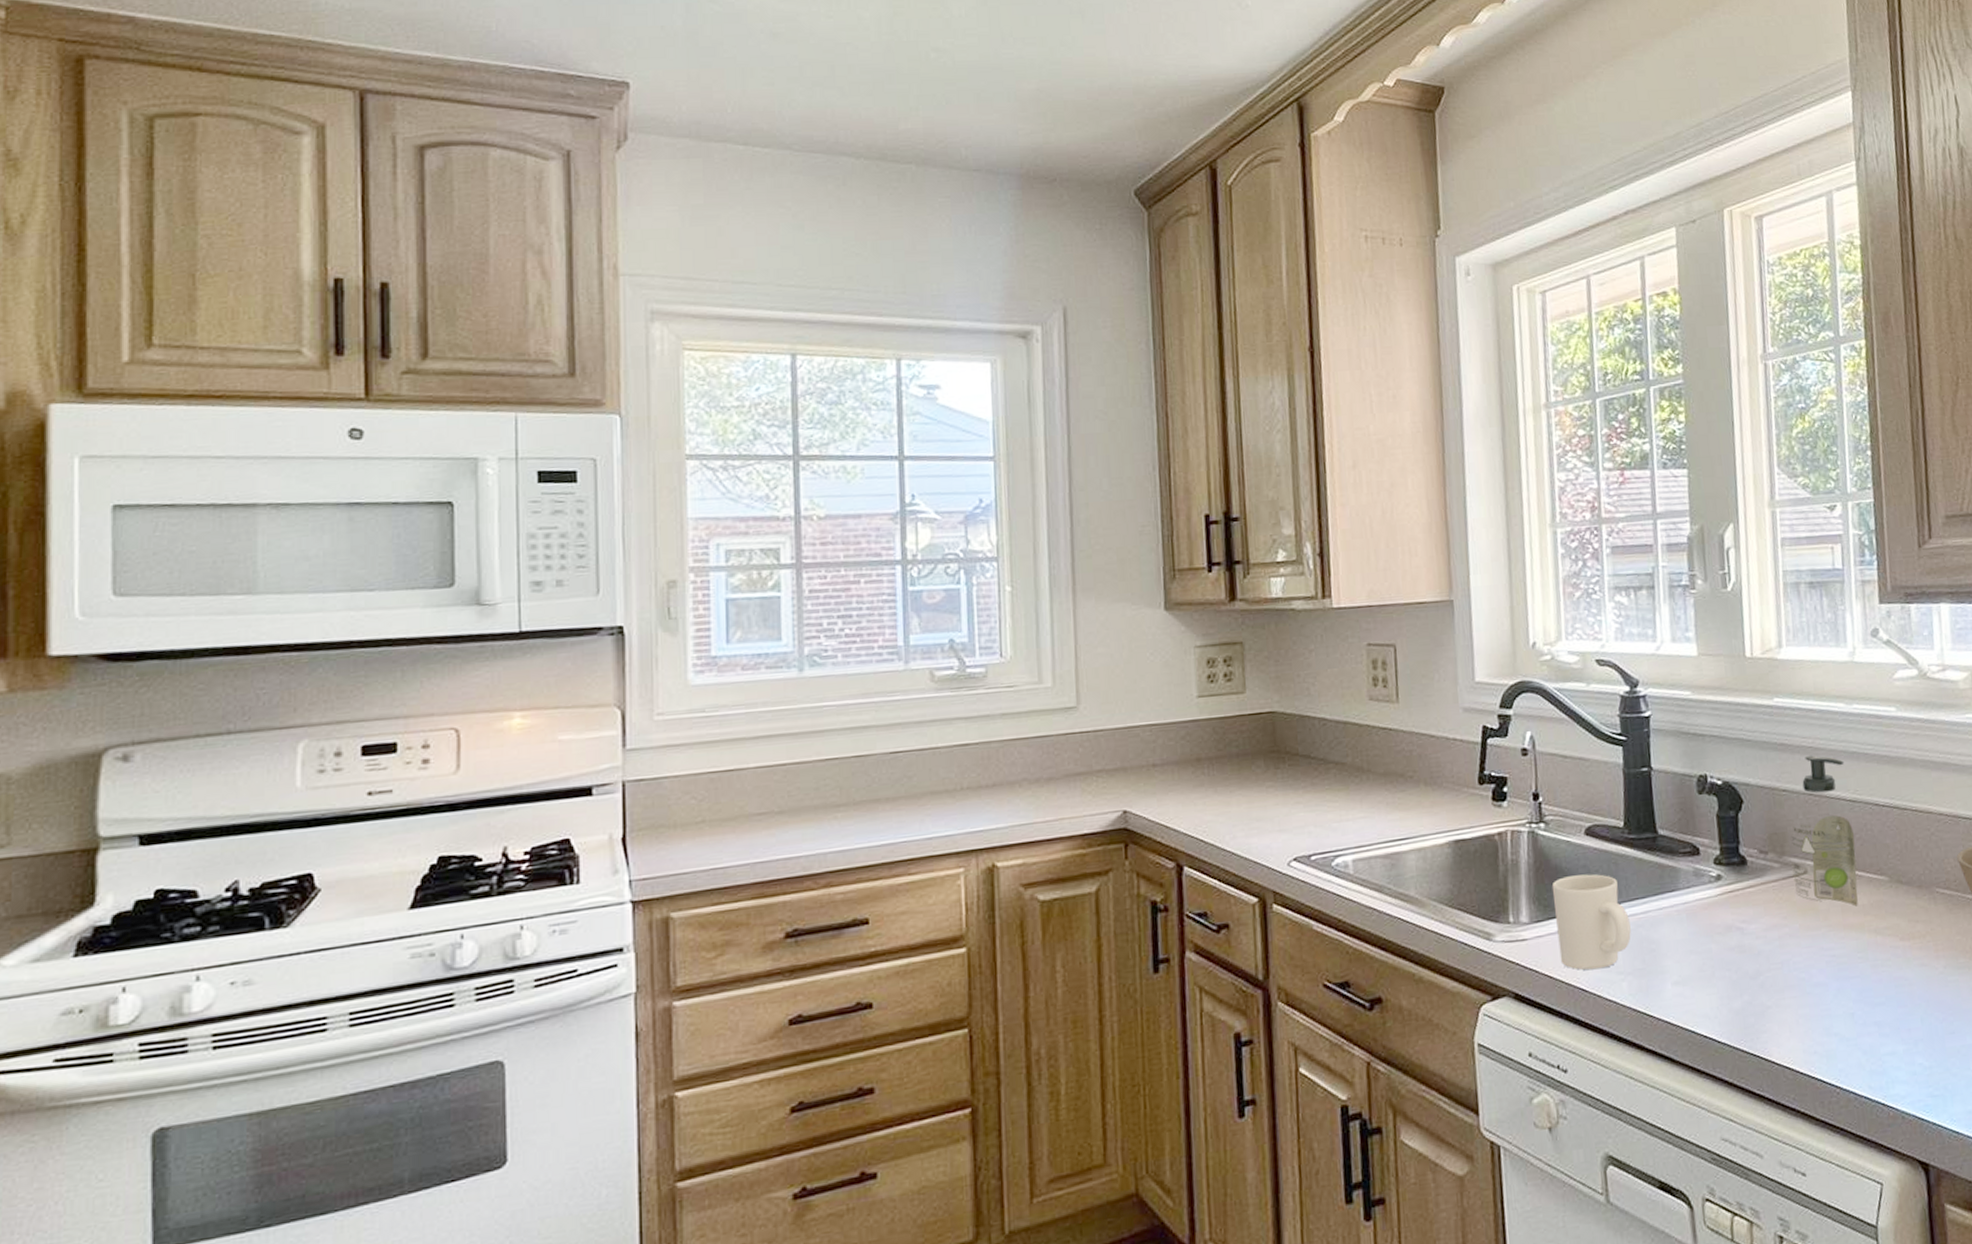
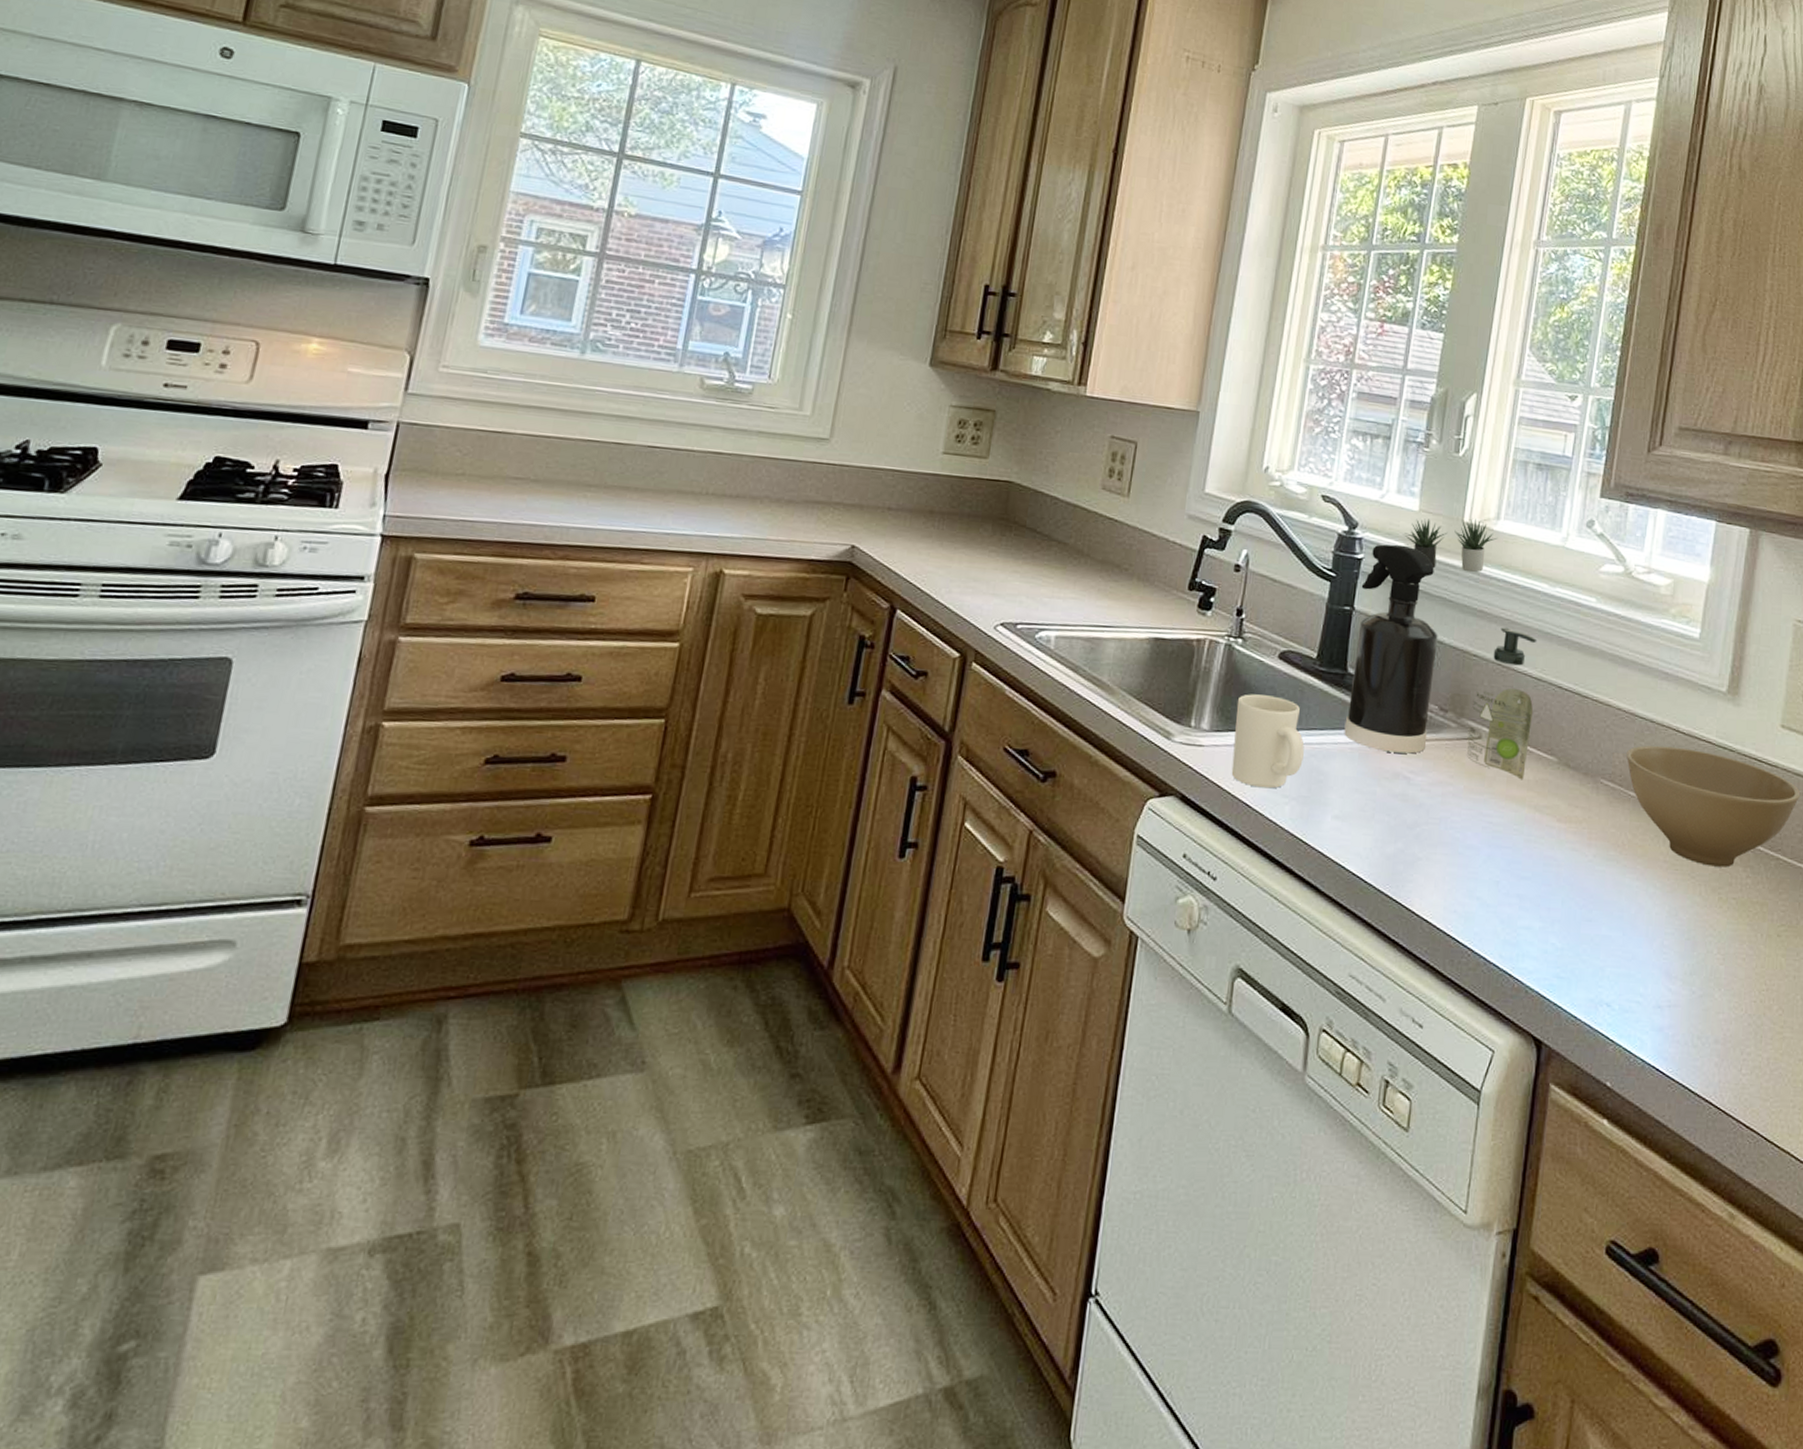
spray bottle: none [1654,693,1753,907] -> present [1344,544,1438,754]
succulent plant: none [1686,651,1783,711] -> present [1403,518,1497,573]

